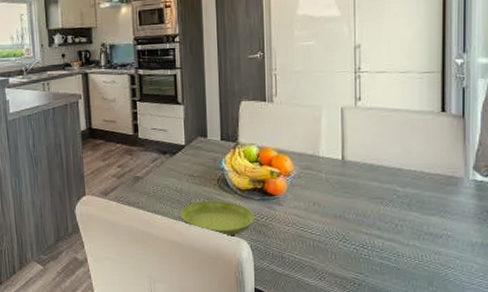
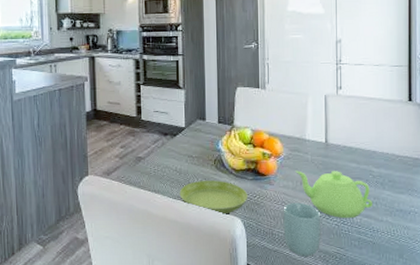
cup: none [294,224,337,282] -> present [283,202,321,257]
teapot: none [308,190,397,242] -> present [295,170,372,219]

